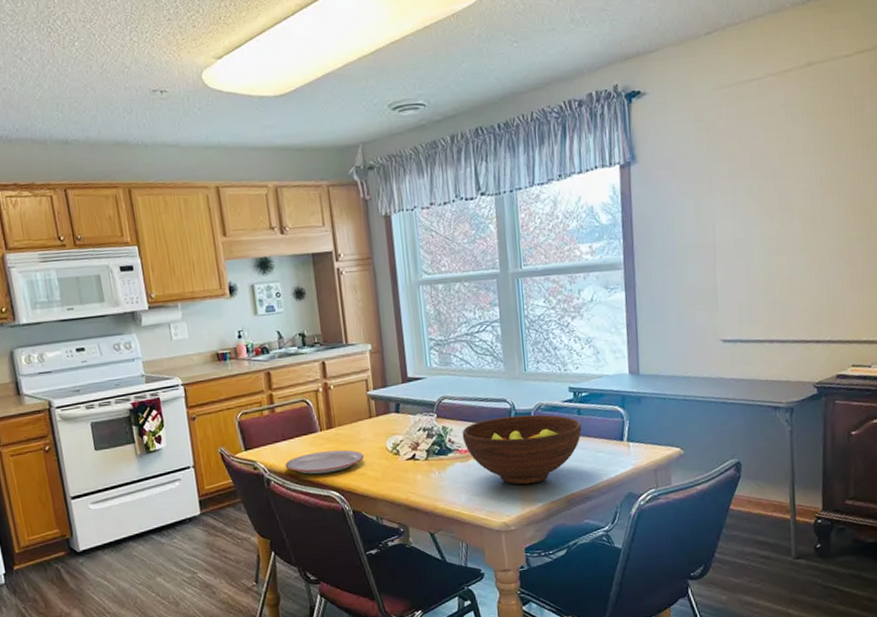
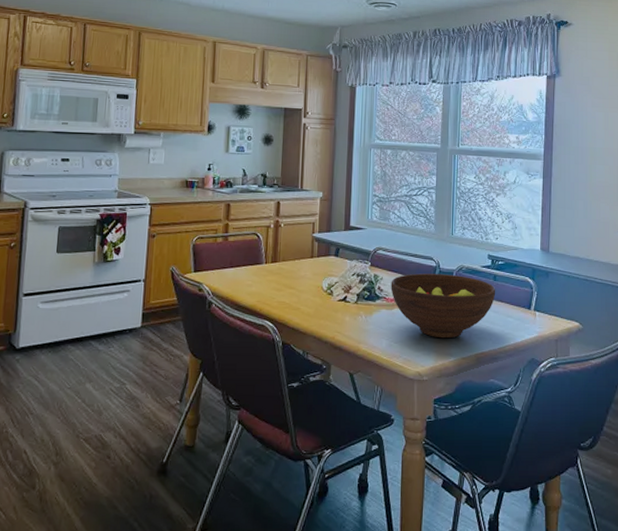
plate: present [285,449,365,475] -> none [228,282,301,304]

